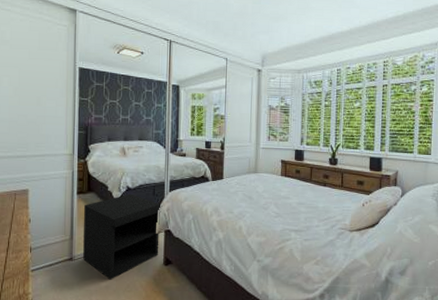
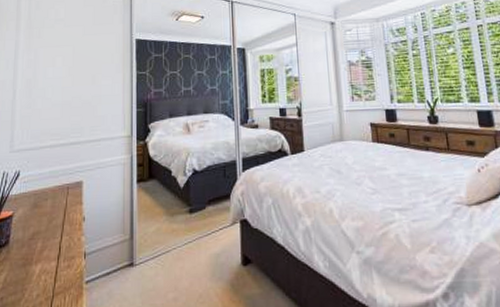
nightstand: present [83,193,162,280] -> none [144,177,236,289]

